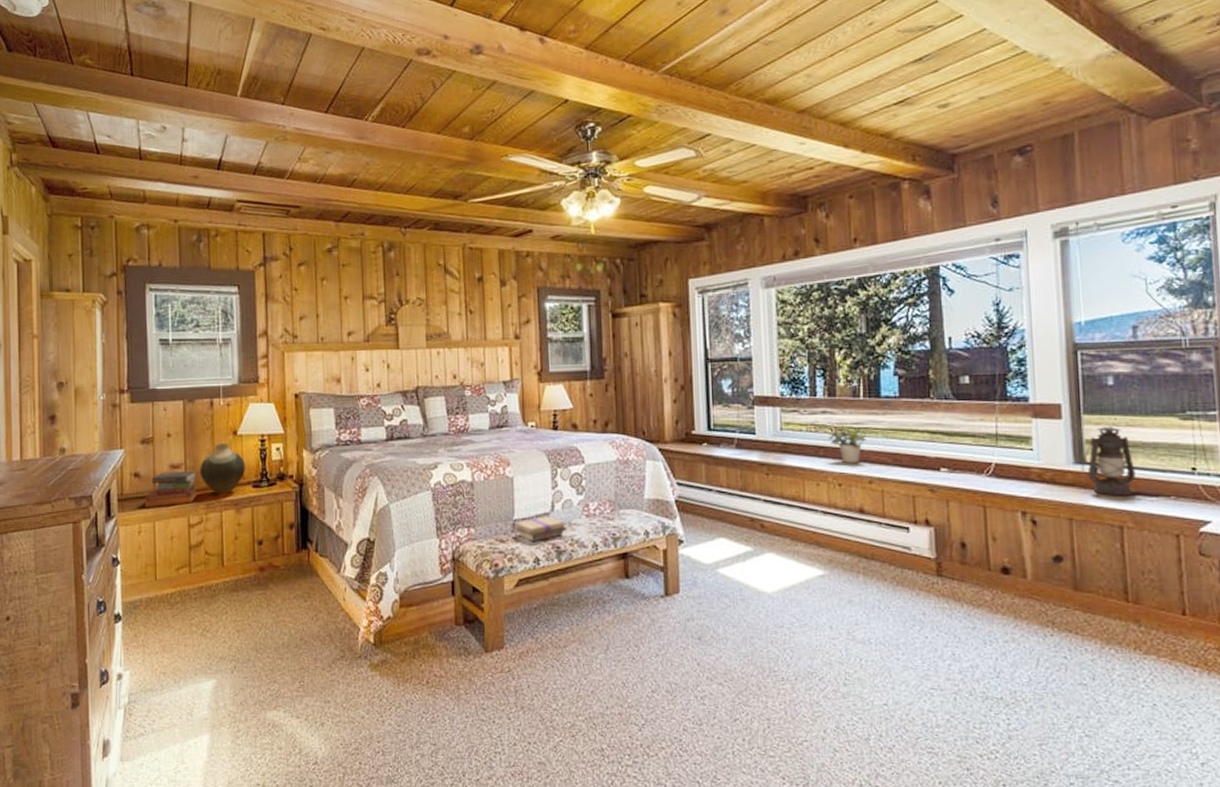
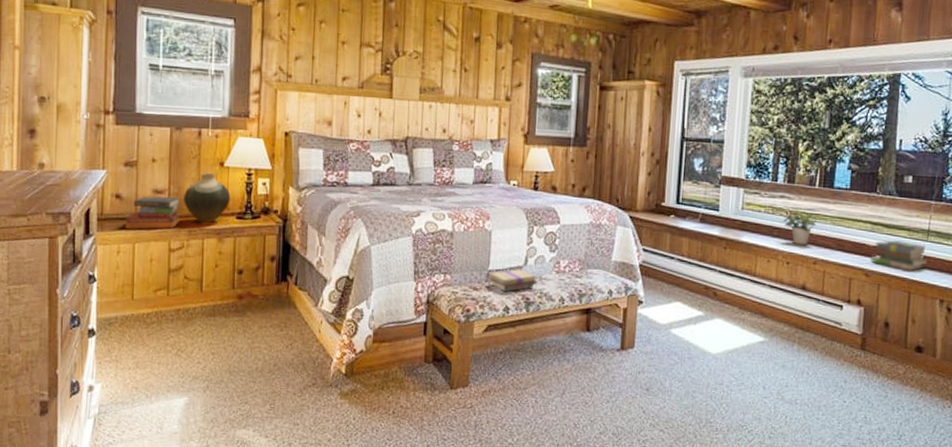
books: none [932,449,1001,481] -> present [869,240,928,271]

